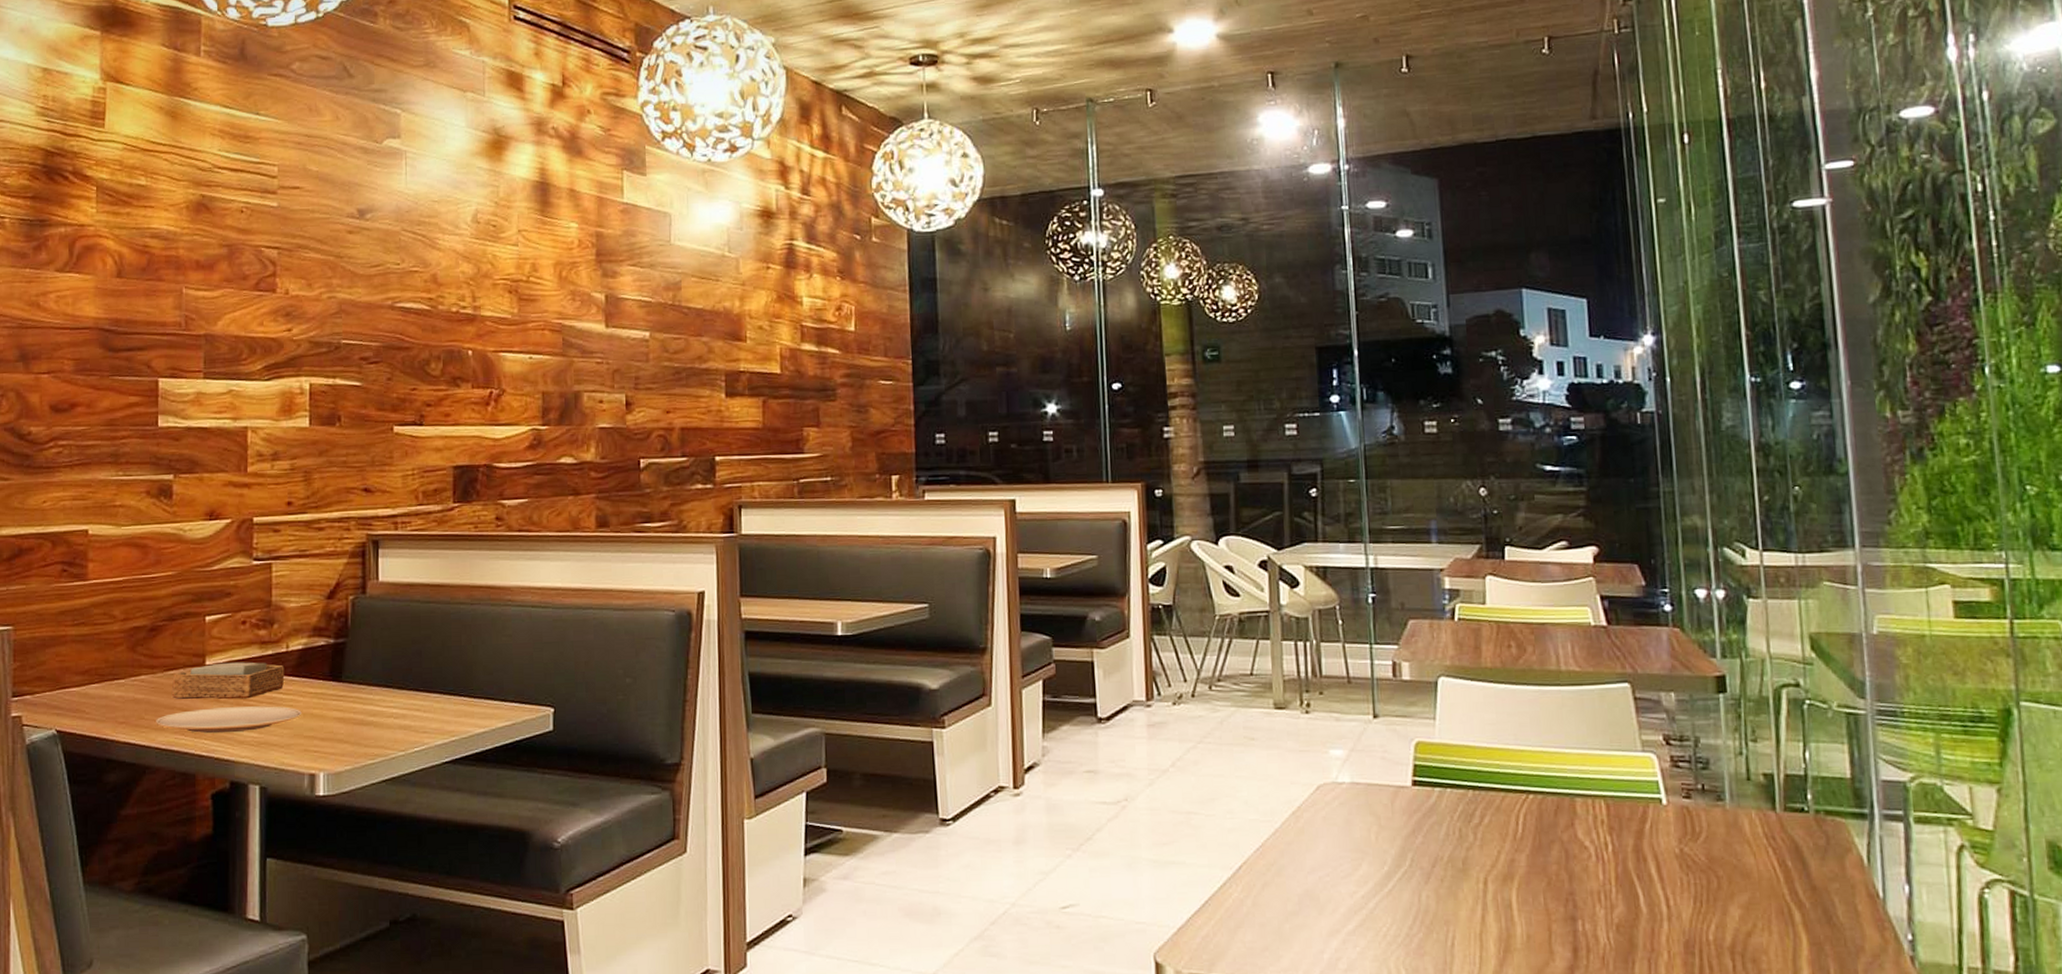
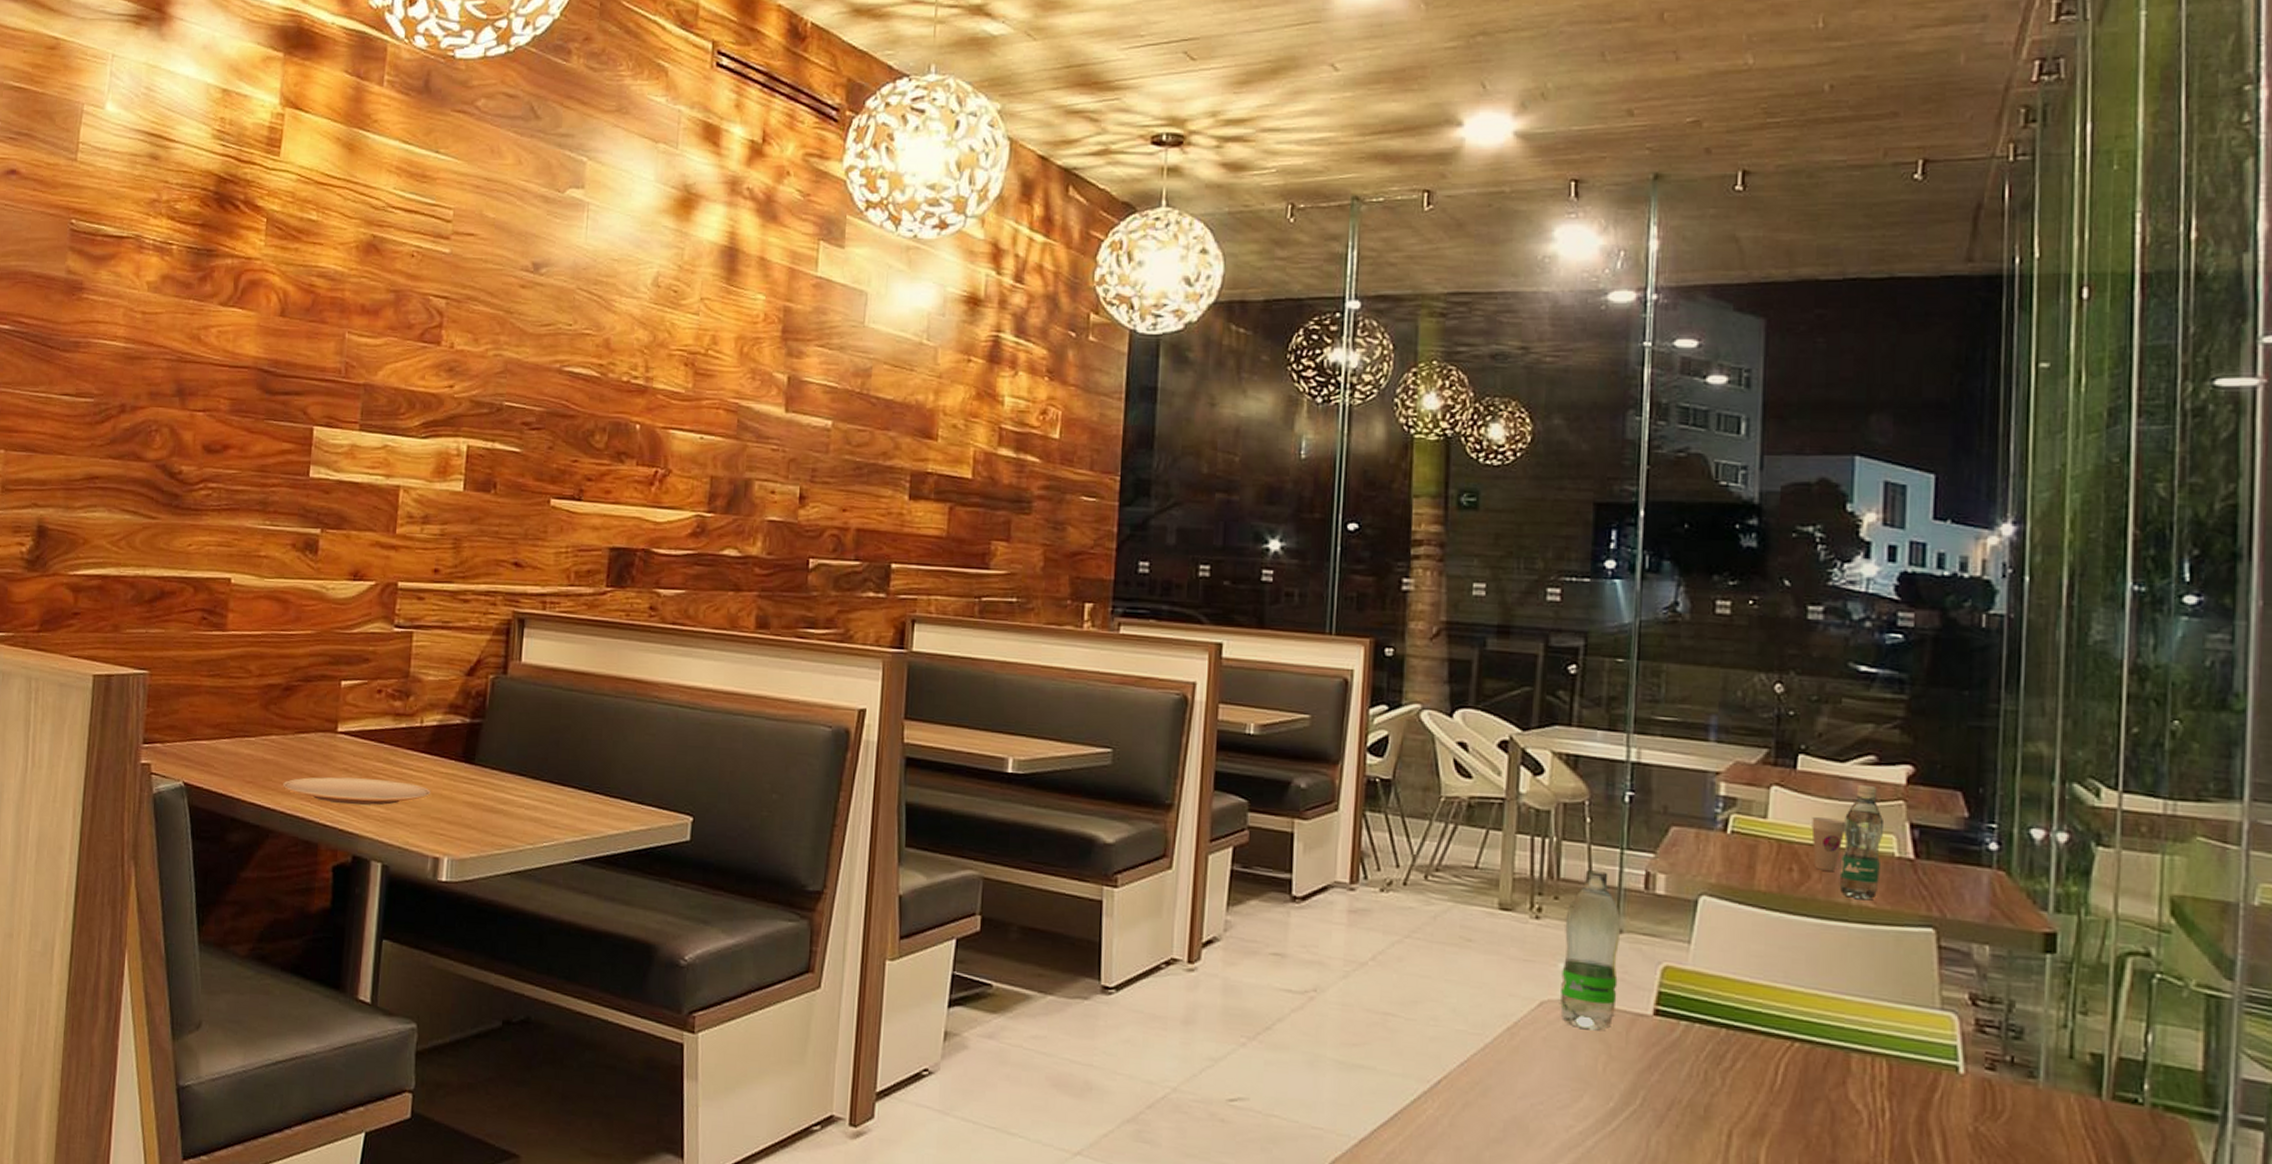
napkin holder: present [171,662,285,700] -> none [301,731,417,772]
bottle: none [1330,665,1381,806] -> present [1560,870,1622,1031]
cup: none [1522,598,1550,644] -> present [1811,817,1846,871]
bottle: none [1548,566,1582,666] -> present [1839,784,1885,901]

